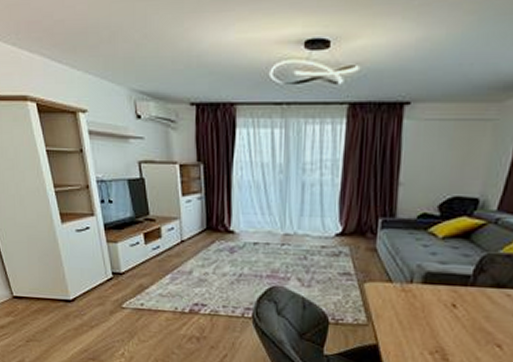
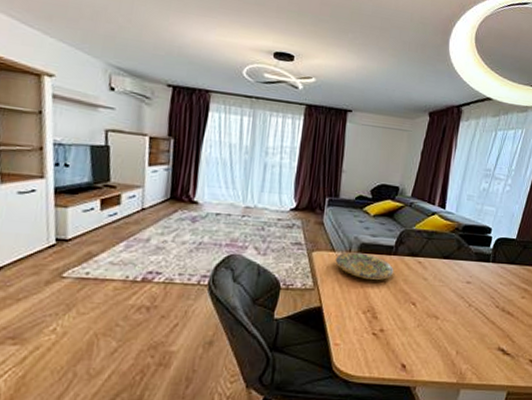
plate: none [393,282,472,316] -> present [335,251,394,280]

